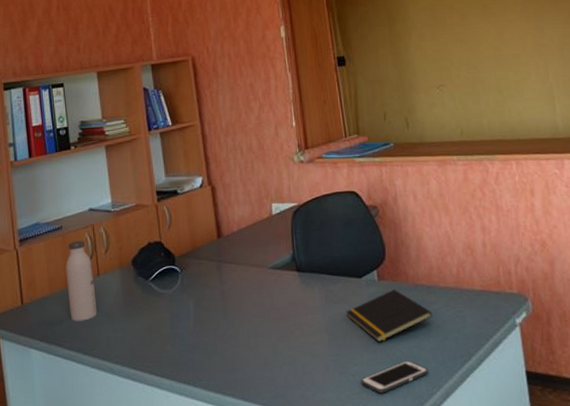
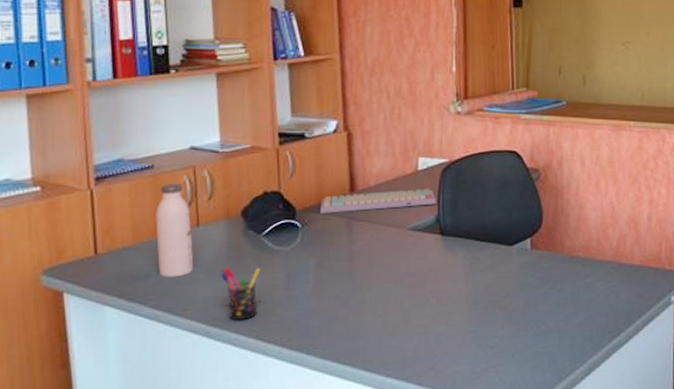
pen holder: none [118,309,150,357] -> present [220,267,260,320]
keyboard: none [194,230,291,258] -> present [320,188,436,213]
notepad: present [346,289,433,343] -> none [491,259,585,315]
cell phone: present [361,360,428,394] -> none [499,334,573,367]

